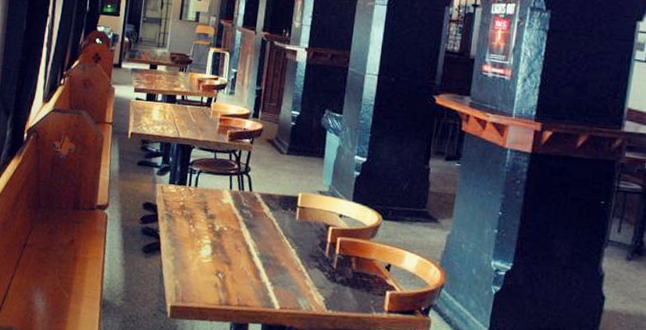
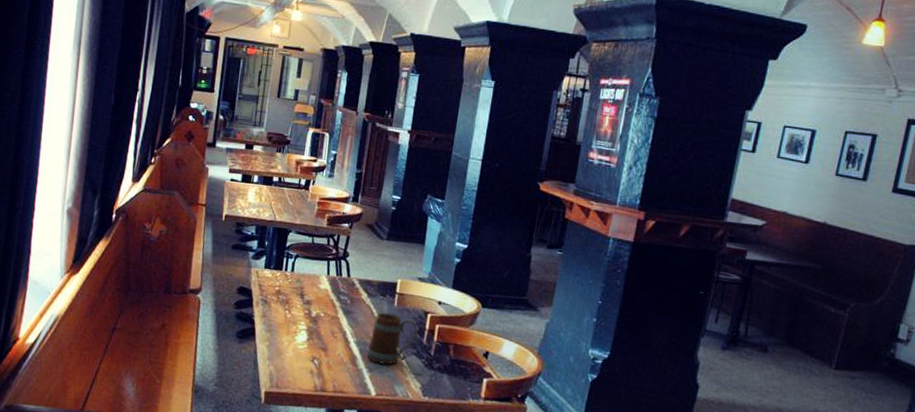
beer mug: none [269,226,320,278] -> present [366,312,418,365]

